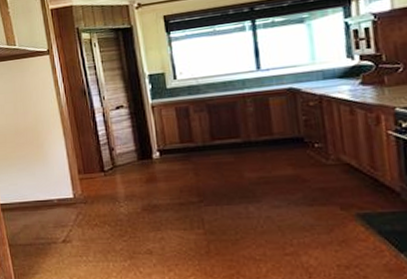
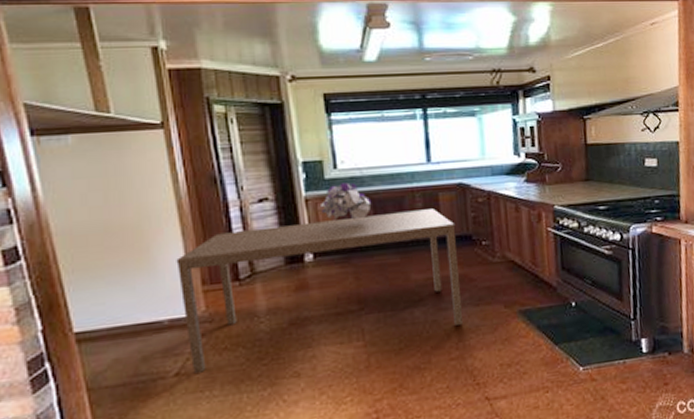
dining table: none [60,113,298,242] -> present [176,209,464,374]
bouquet: none [164,91,207,124] -> present [321,182,372,220]

